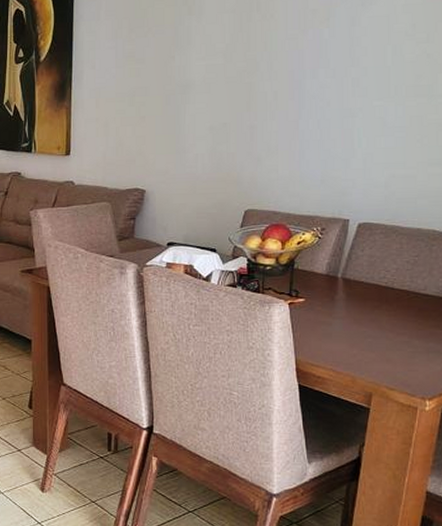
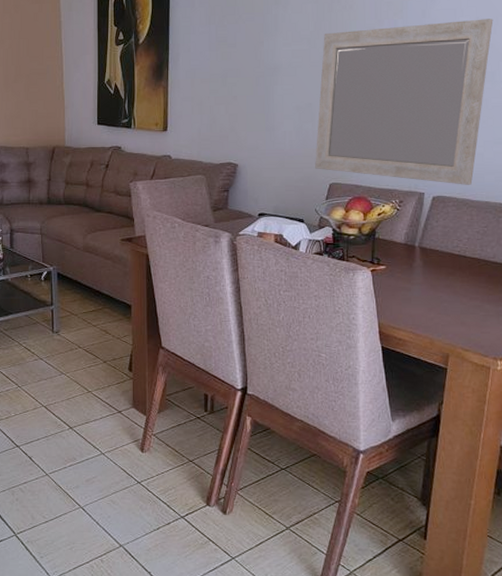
home mirror: none [229,25,432,211] -> present [315,19,493,185]

